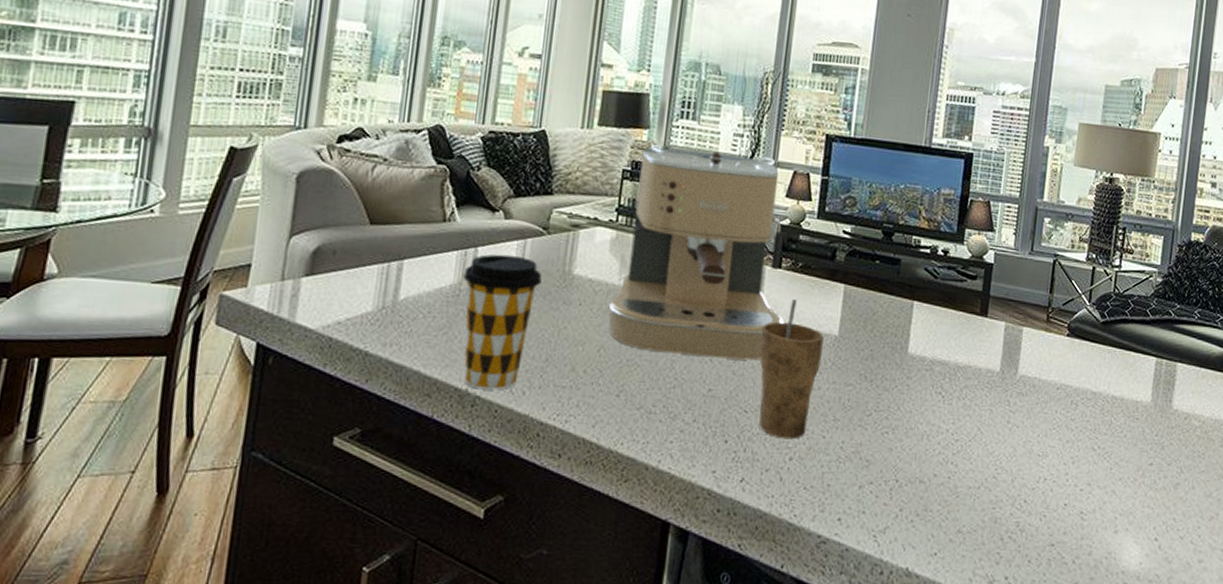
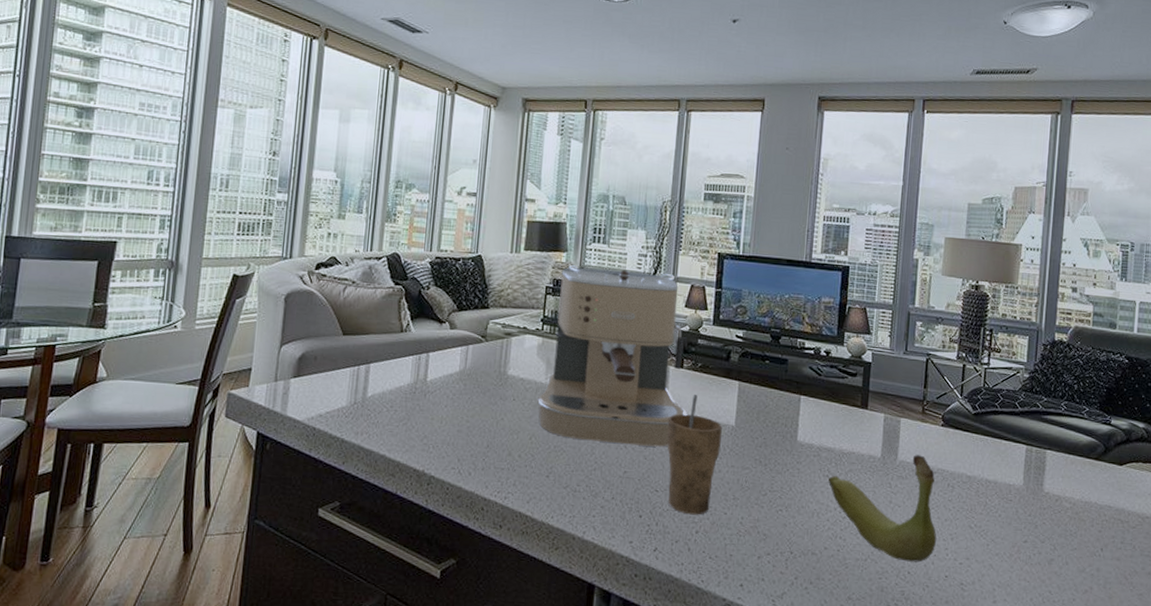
coffee cup: present [463,254,542,391] -> none [418,358,482,472]
banana: none [940,368,1058,490] -> present [828,455,937,563]

